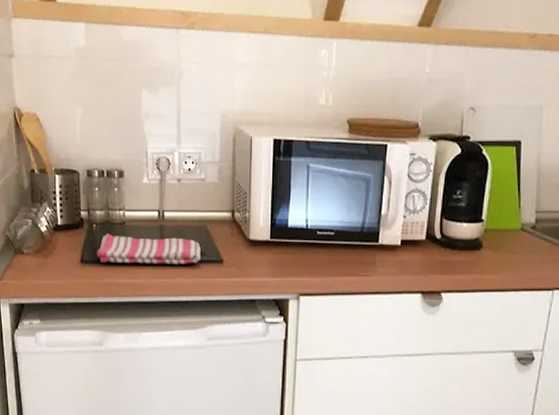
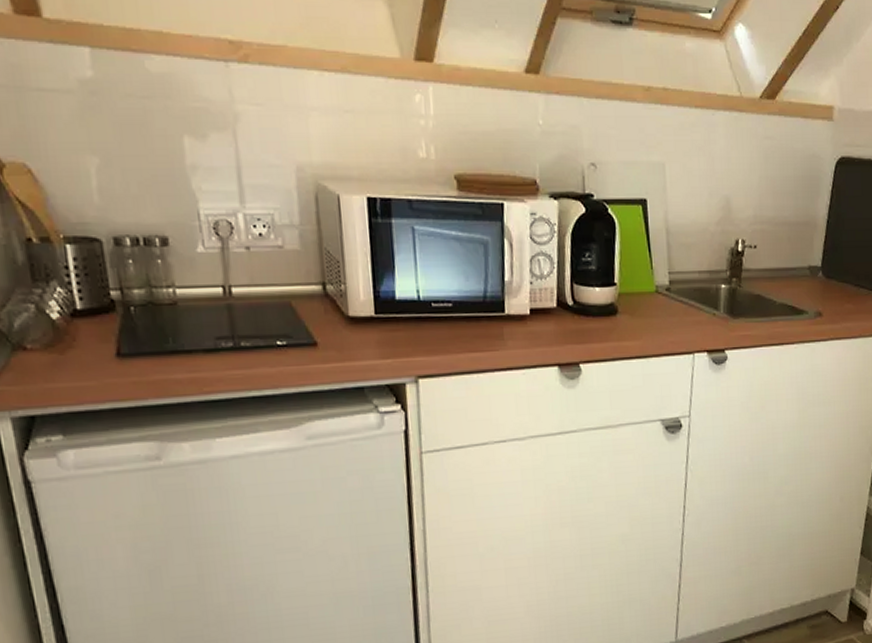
dish towel: present [97,233,201,264] -> none [139,317,287,355]

